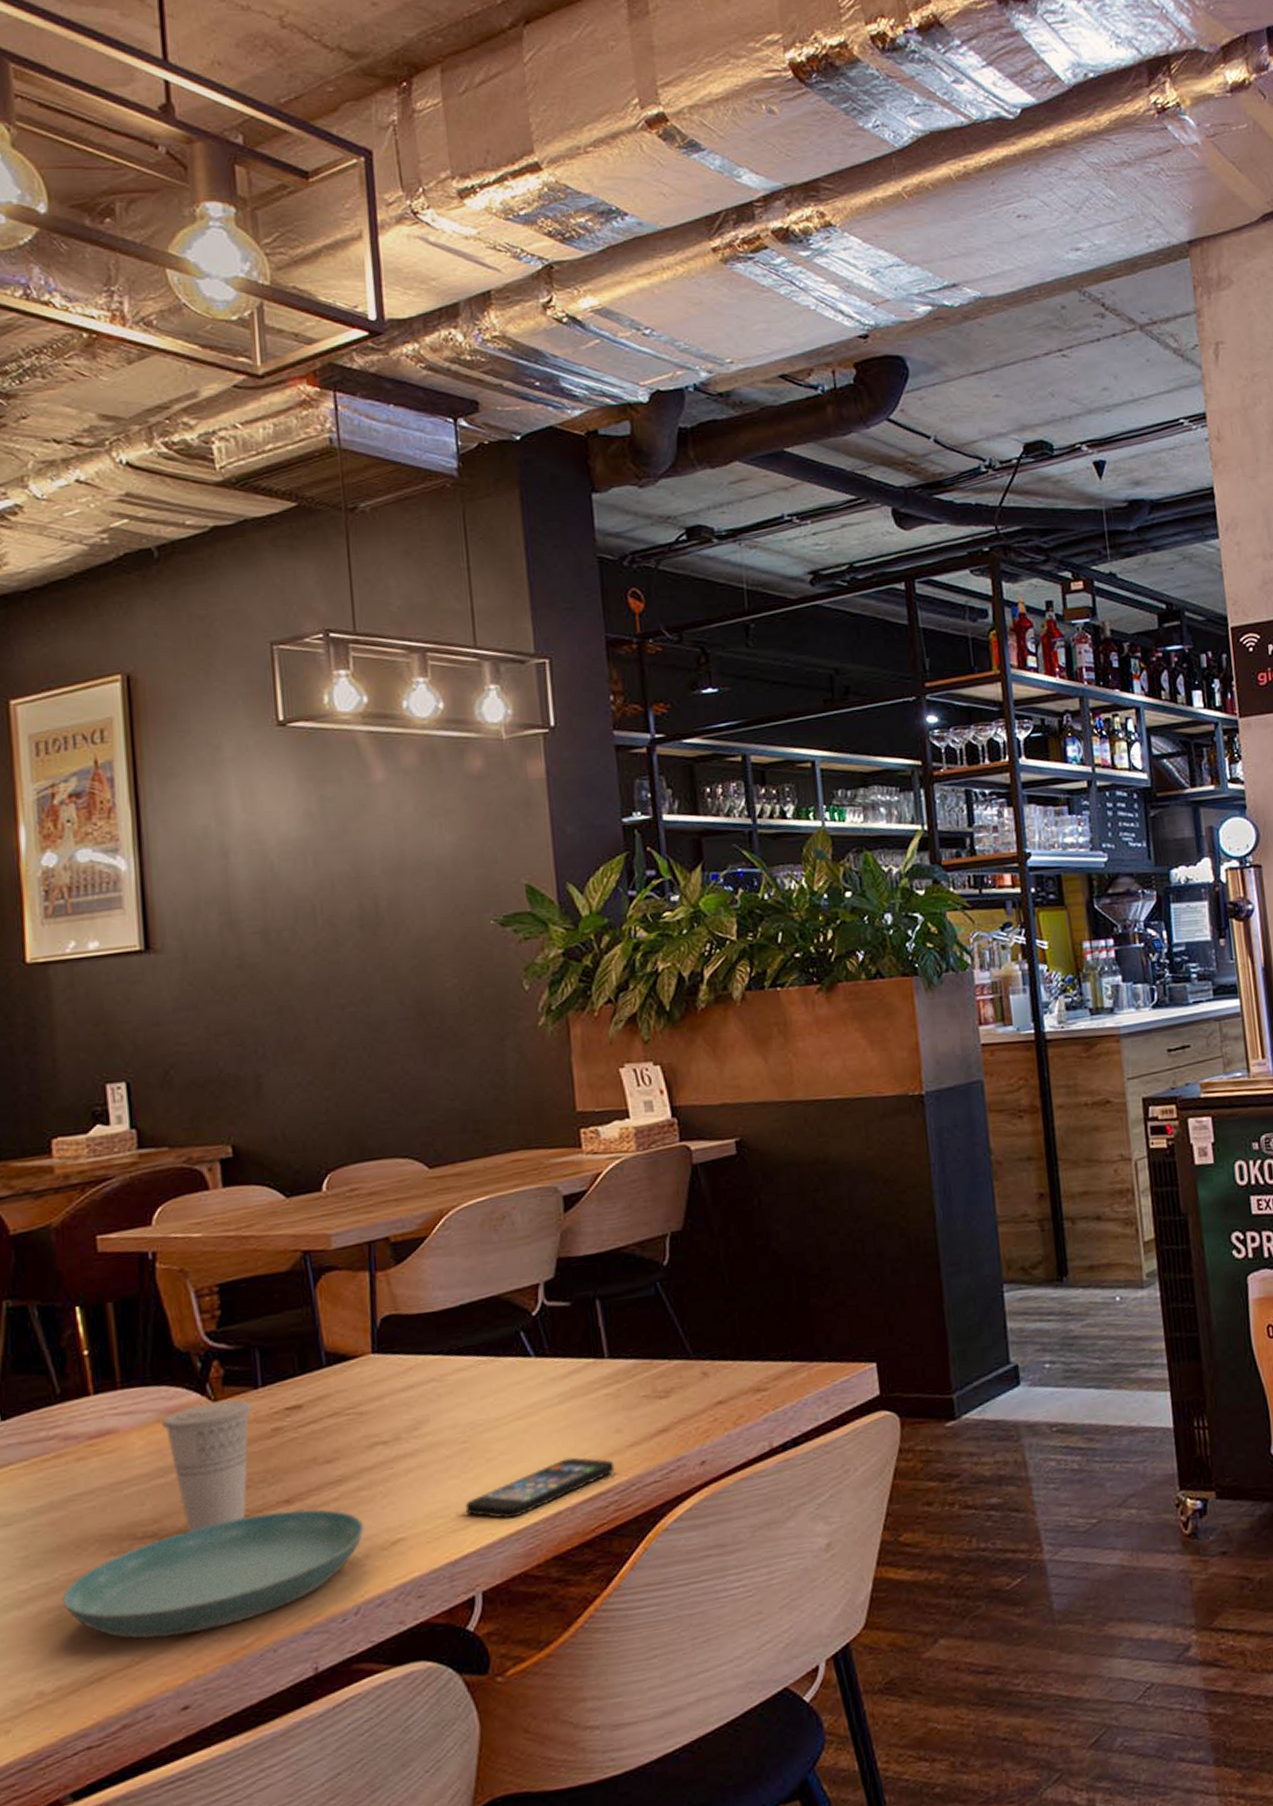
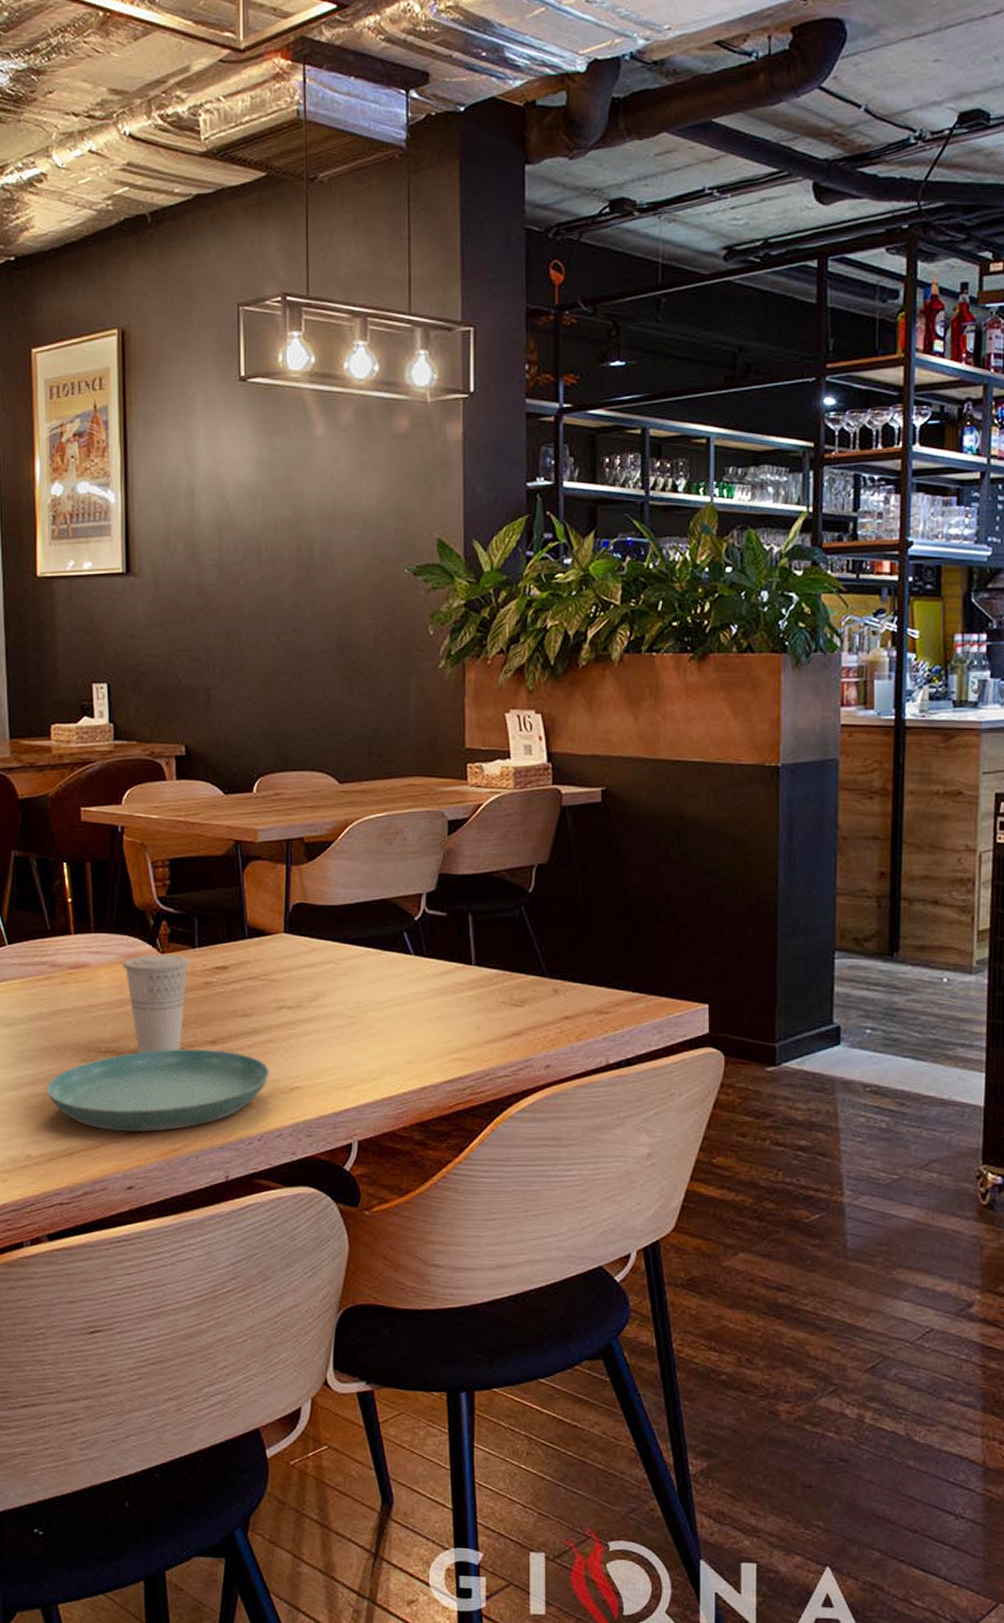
smartphone: present [465,1457,615,1519] -> none [349,1044,473,1086]

